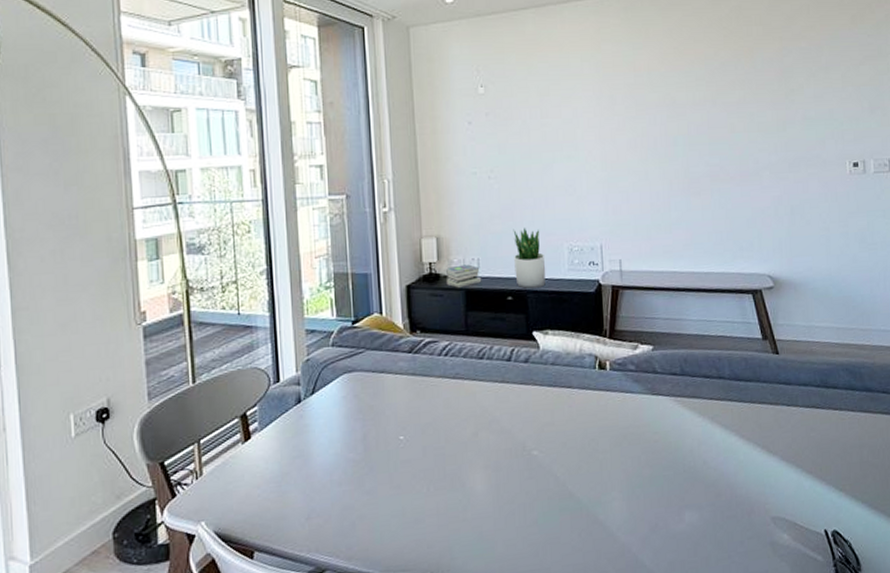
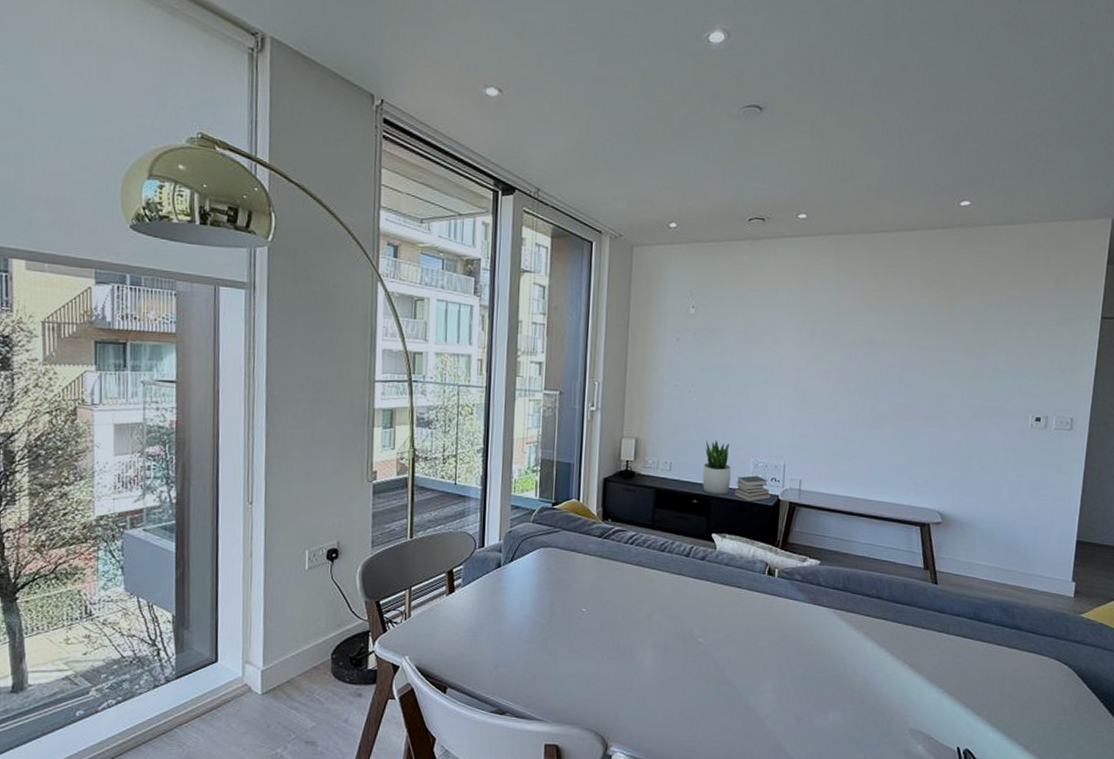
books: present [446,264,482,289] -> none [639,466,672,487]
books: none [551,261,591,291] -> present [734,475,771,502]

